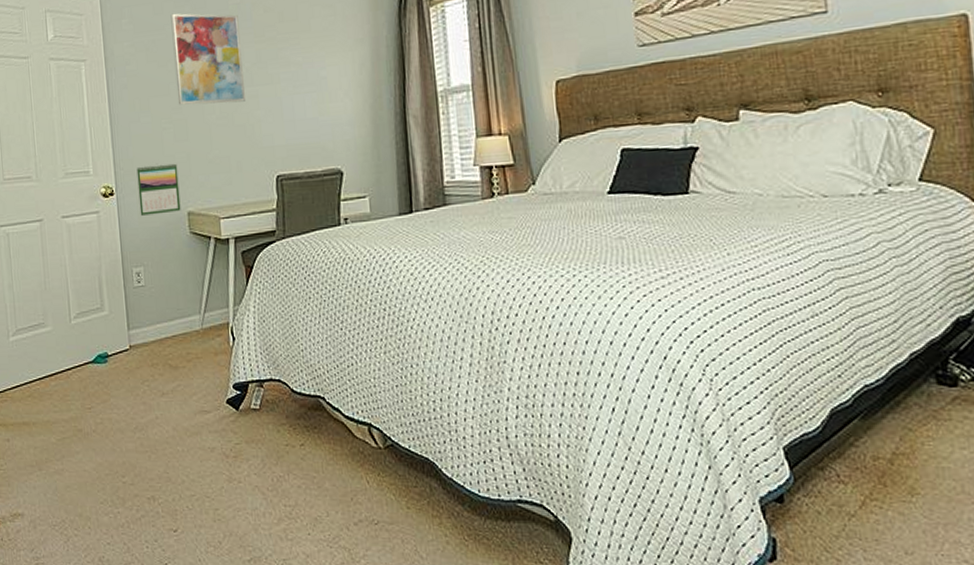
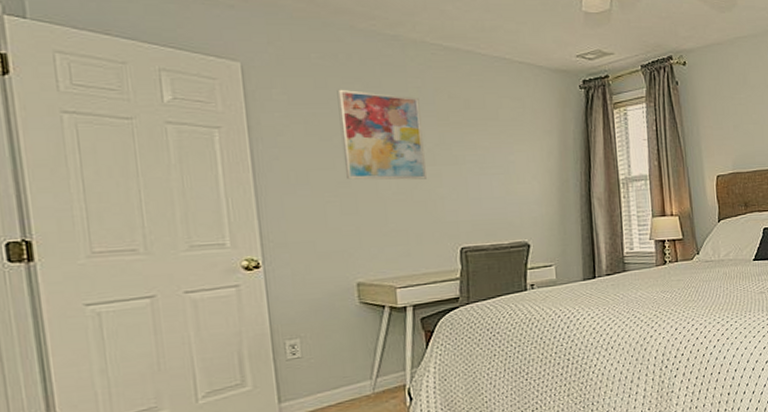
calendar: present [136,163,181,216] -> none [291,236,349,288]

